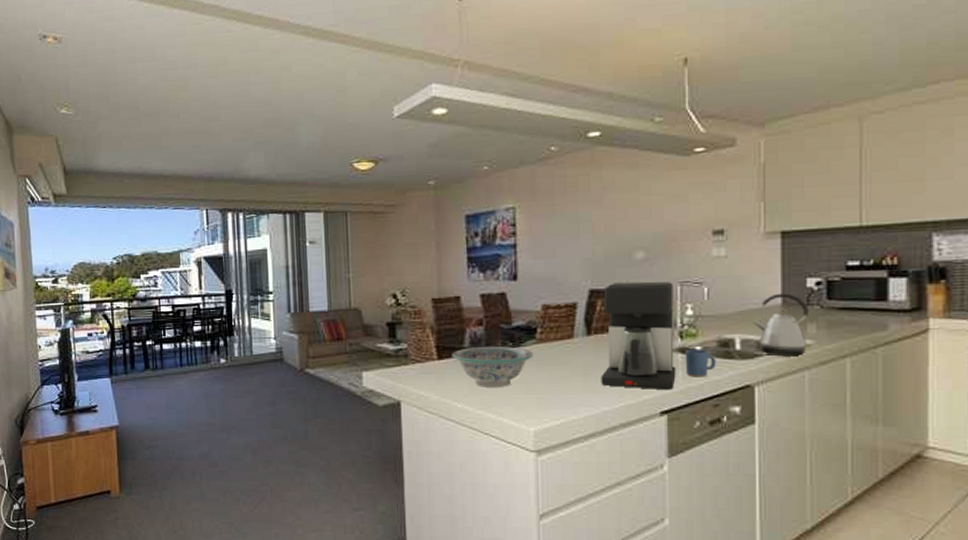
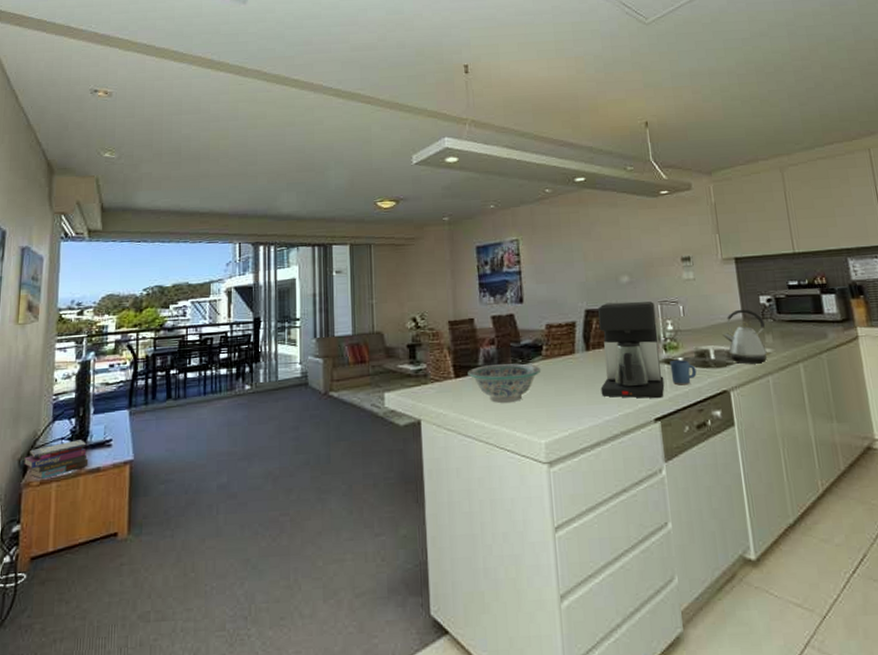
books: none [20,404,78,439] -> present [24,439,89,480]

